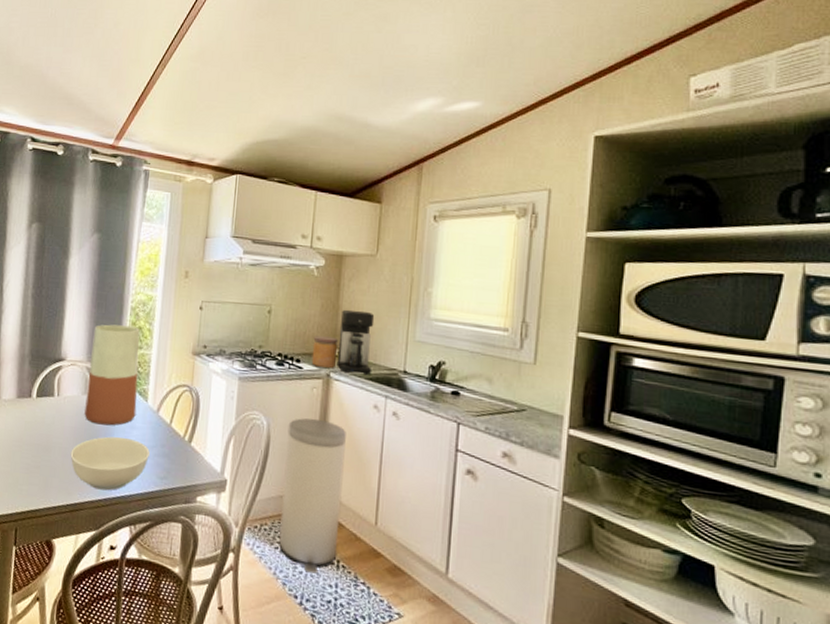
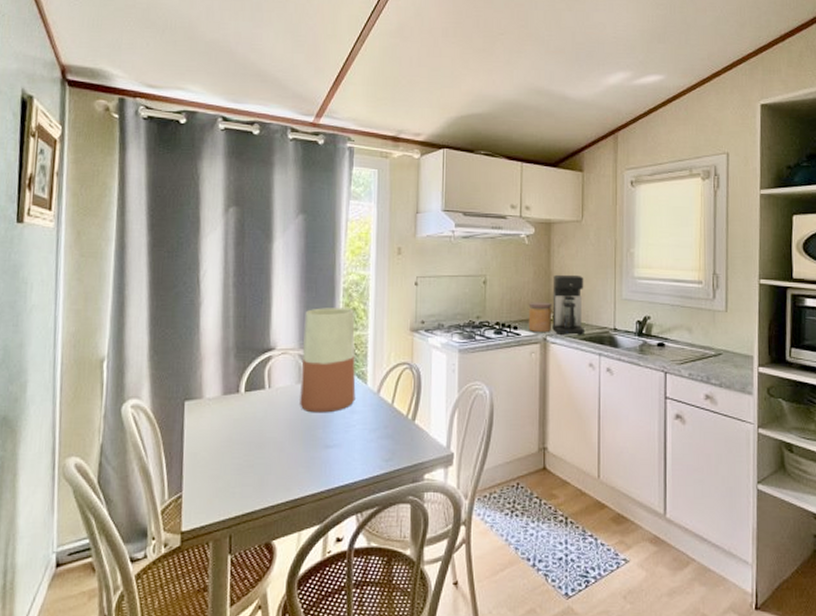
bowl: present [70,436,150,491] -> none [287,424,372,481]
pedal bin: present [279,418,346,575] -> none [509,382,565,535]

